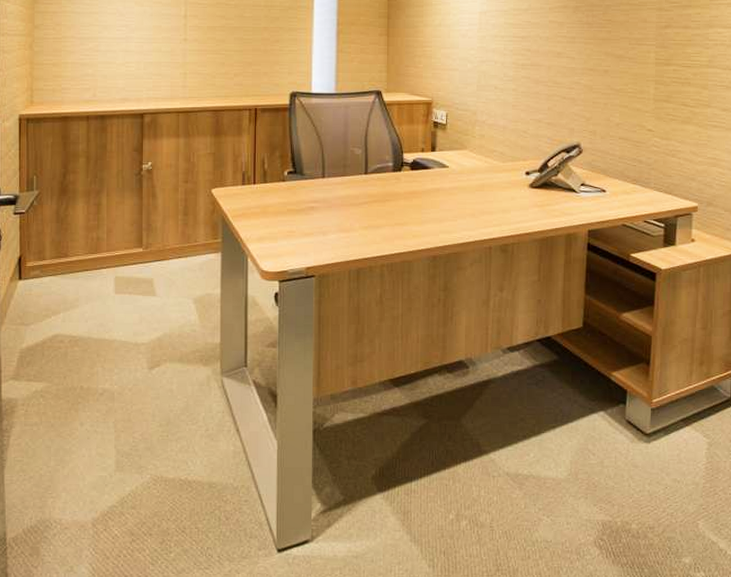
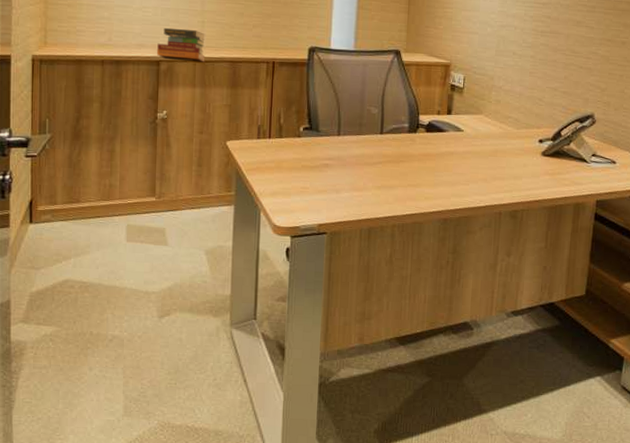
books: none [140,81,188,113] -> present [156,27,206,63]

